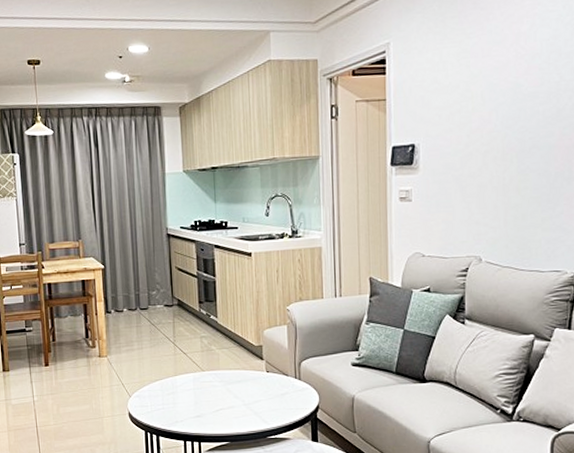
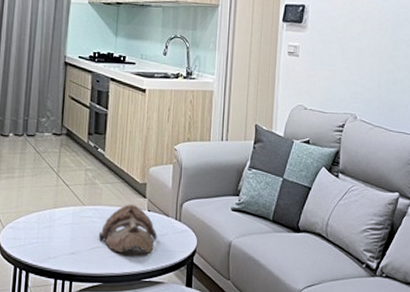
animal skull: none [220,367,279,413] -> present [98,204,157,254]

